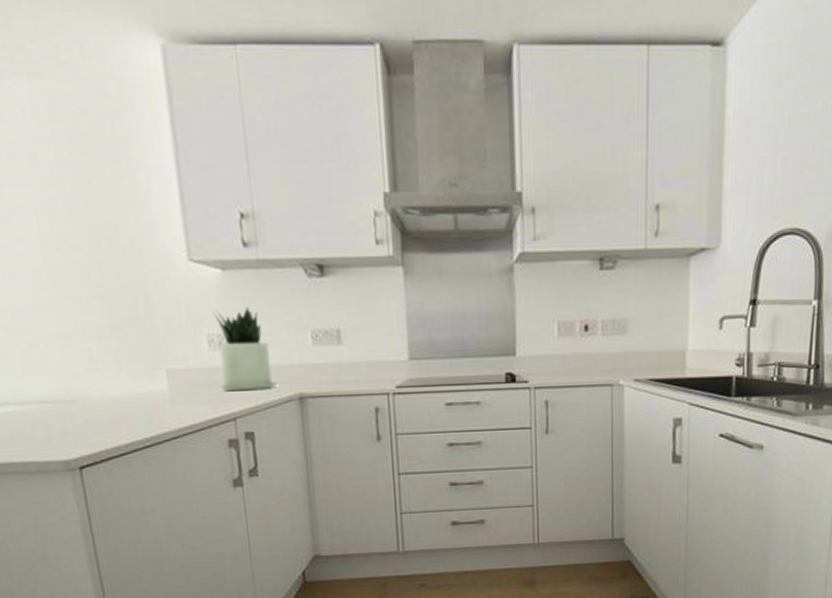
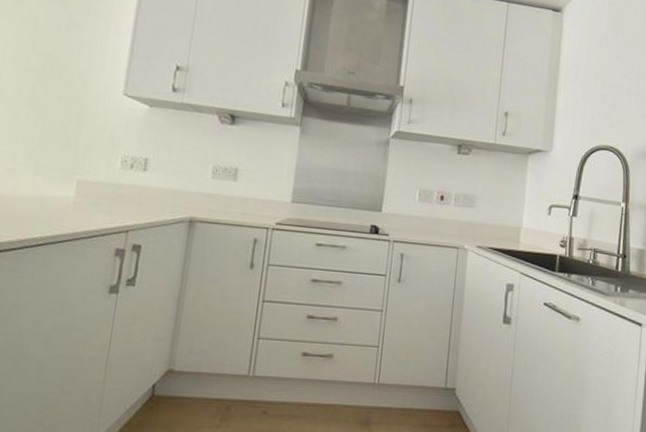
planter: present [213,307,278,392] -> none [120,137,174,210]

